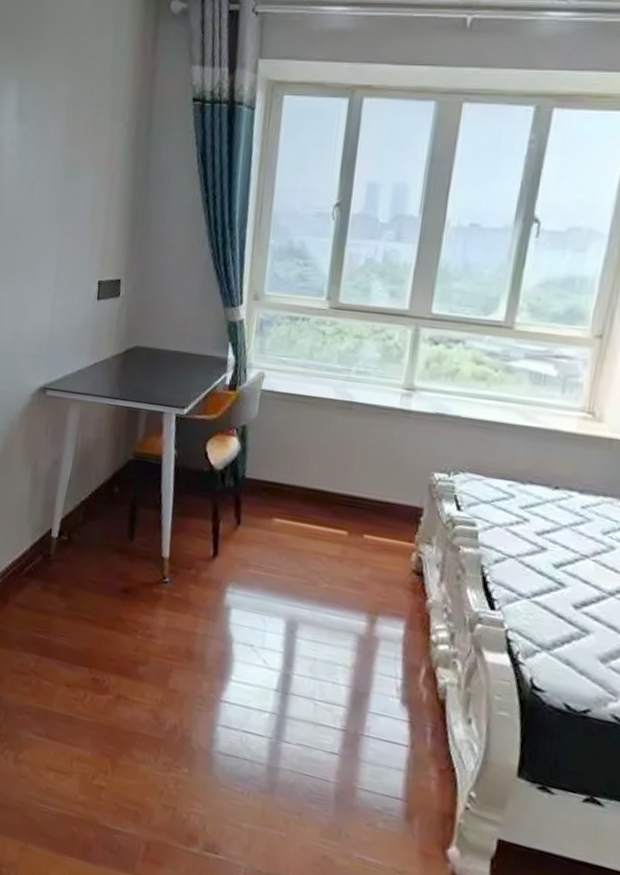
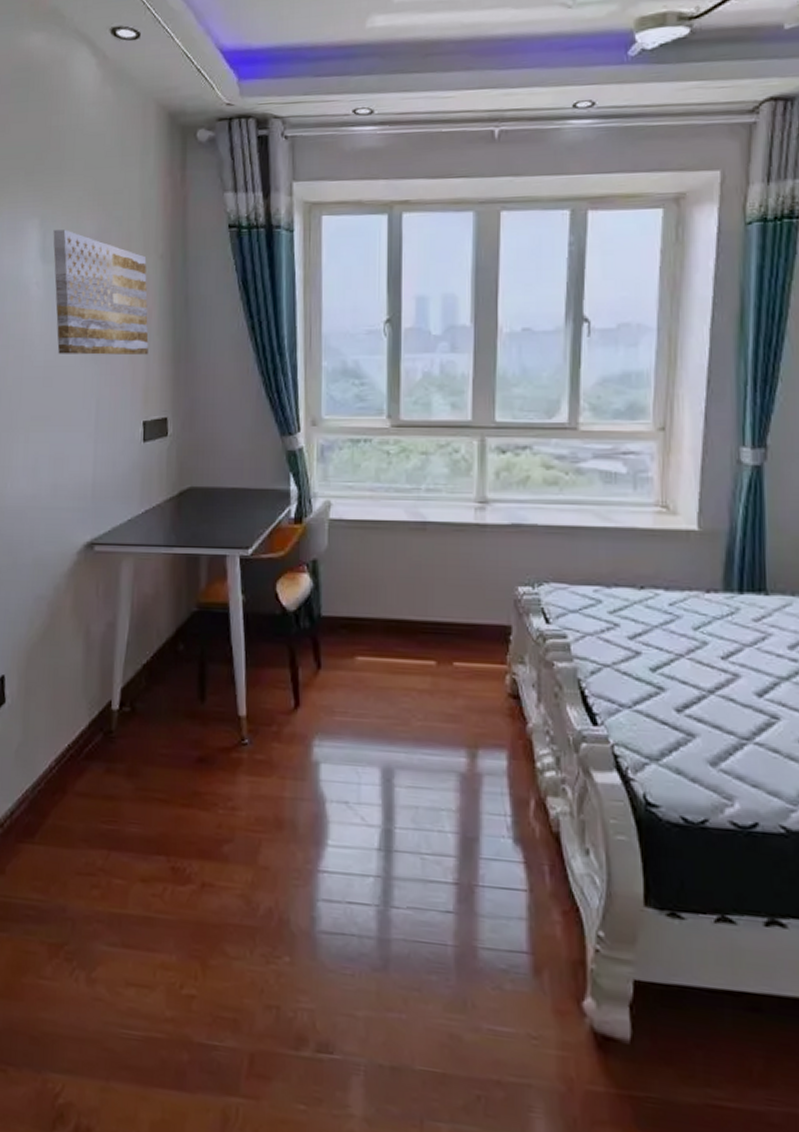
wall art: none [26,92,114,219] -> present [53,229,149,356]

